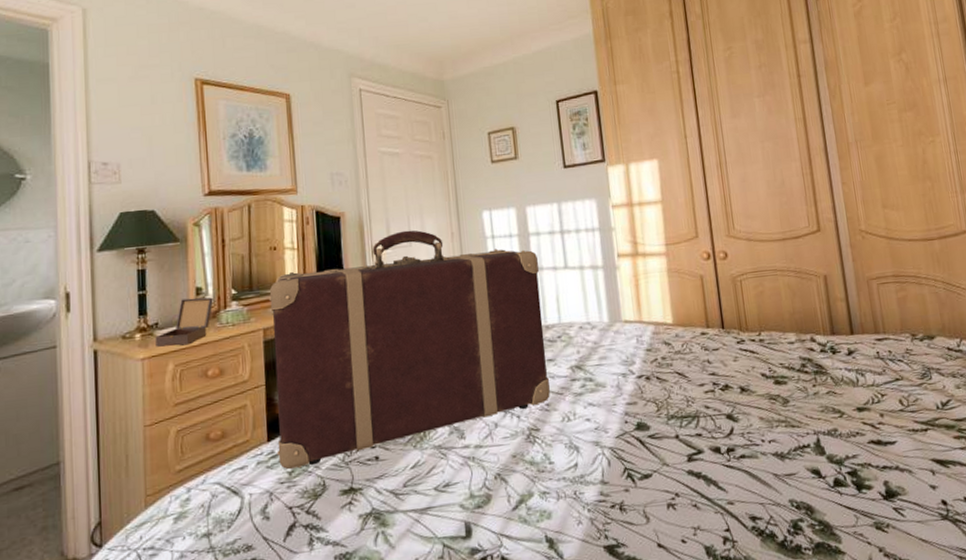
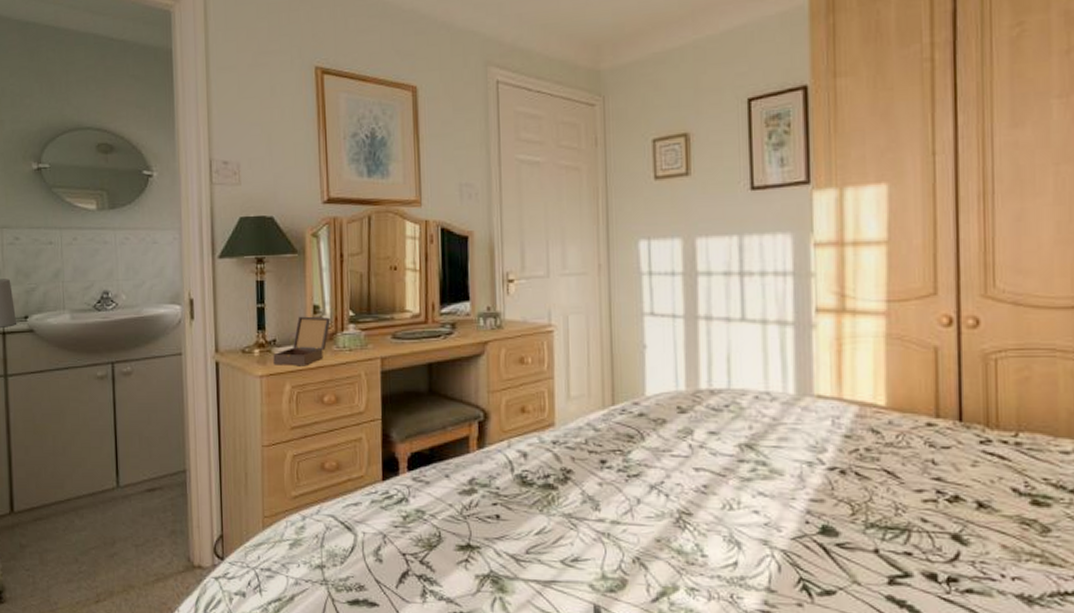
suitcase: present [268,230,550,469] -> none [387,257,709,514]

